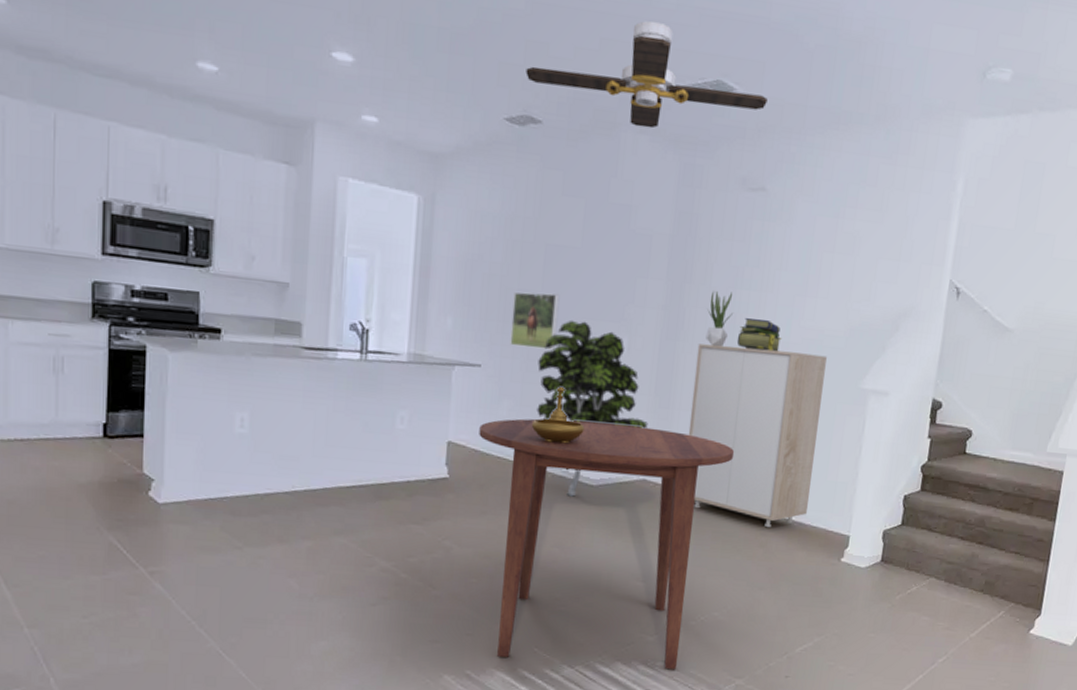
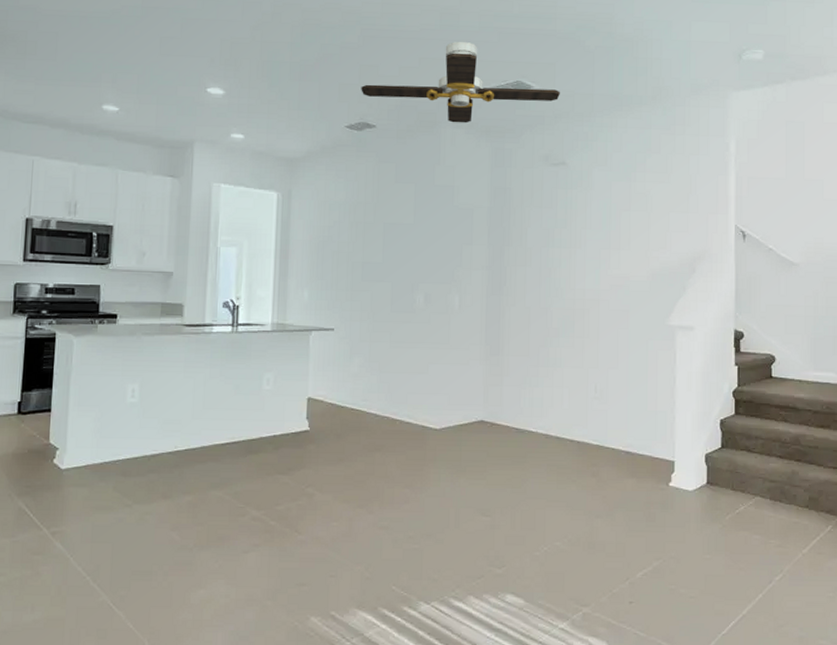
dining table: present [479,418,735,670] -> none [334,371,561,601]
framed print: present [510,292,560,350] -> none [358,264,398,312]
decorative bowl: present [531,387,585,444] -> none [379,343,426,393]
indoor plant: present [537,320,648,497] -> none [382,284,482,440]
storage cabinet: present [688,344,827,527] -> none [518,296,634,457]
potted plant: present [705,291,733,347] -> none [525,250,548,298]
stack of books: present [736,318,782,352] -> none [553,272,593,299]

